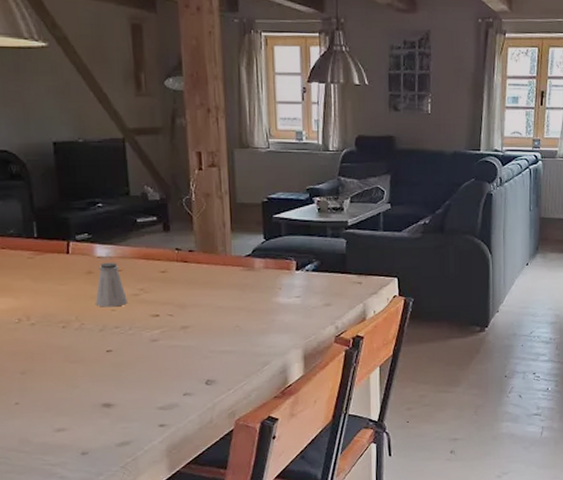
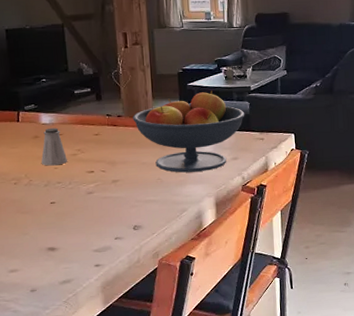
fruit bowl: none [207,224,341,320] -> present [133,90,245,173]

